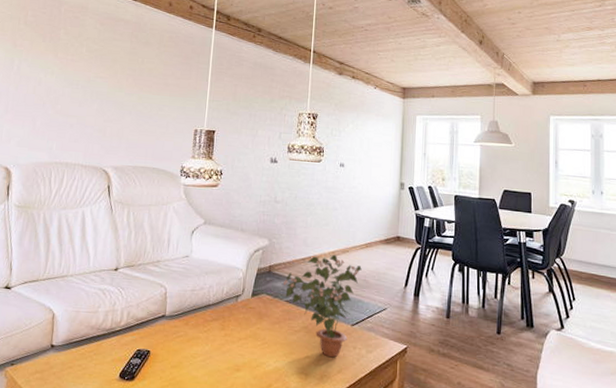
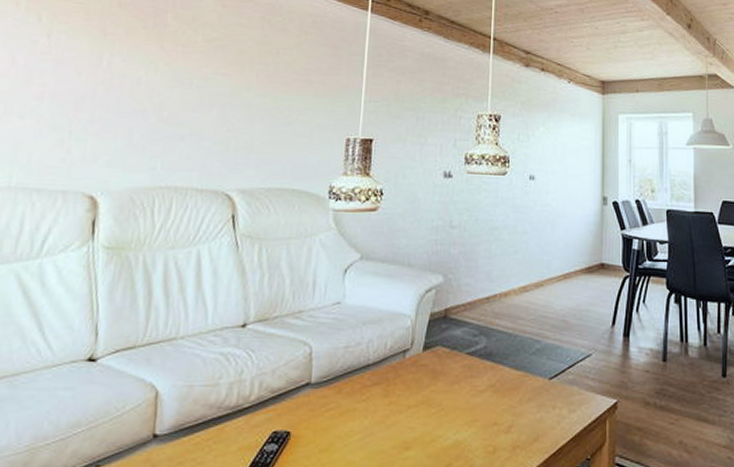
potted plant: present [284,254,362,358] -> none [463,290,560,422]

